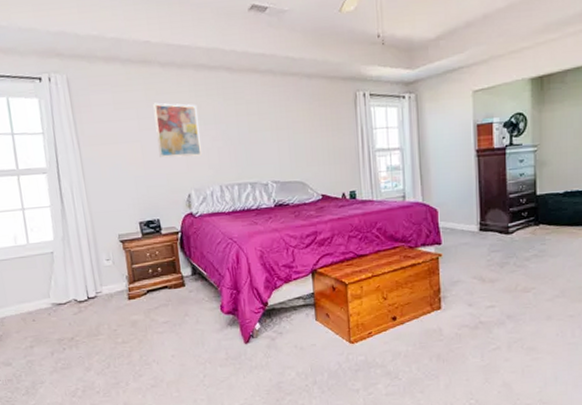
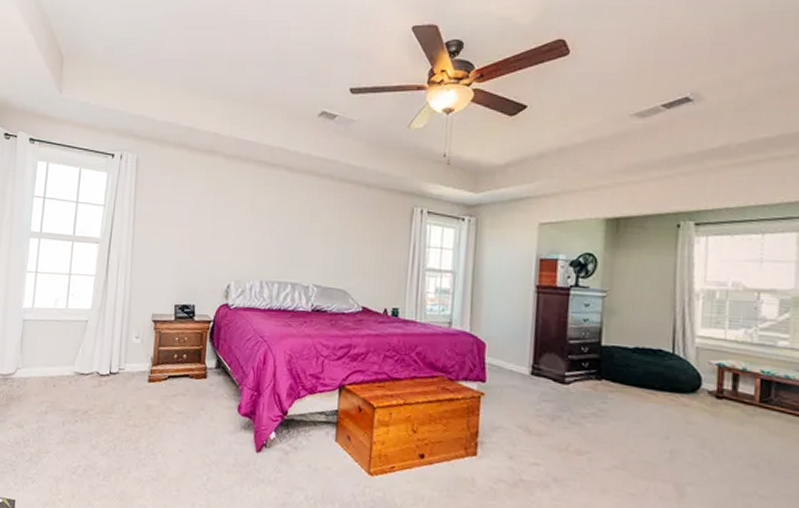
wall art: present [153,102,202,158] -> none [207,191,253,249]

